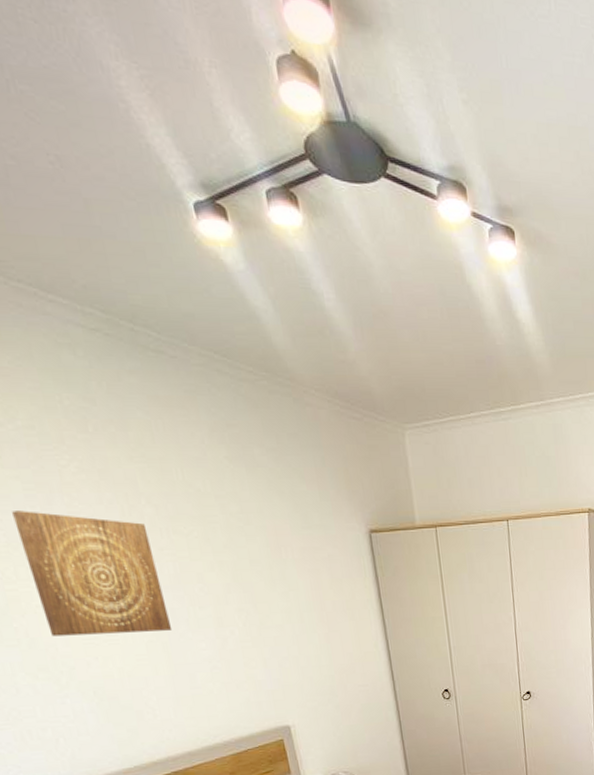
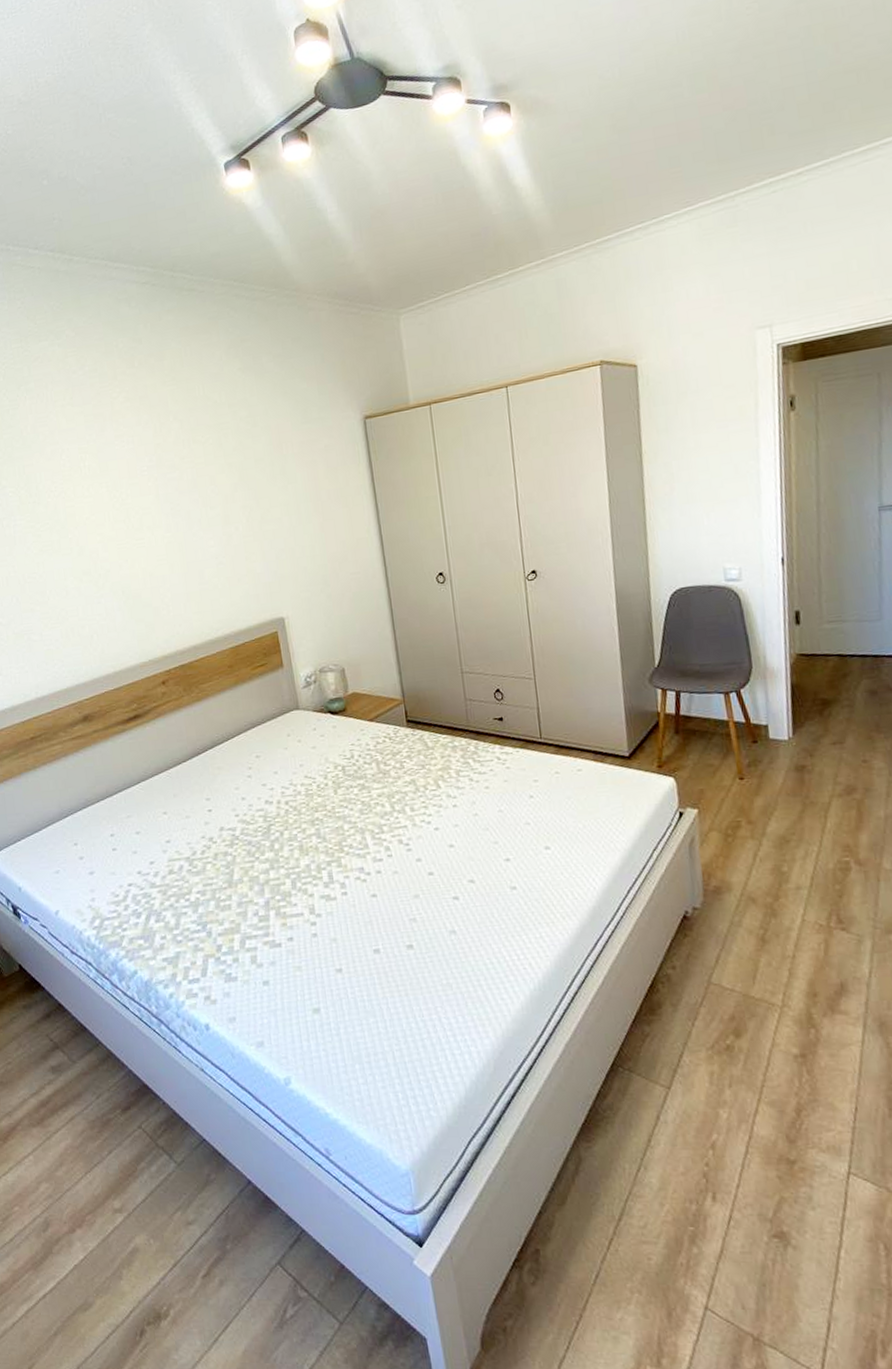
wall art: present [12,511,173,637] -> none [76,437,188,544]

